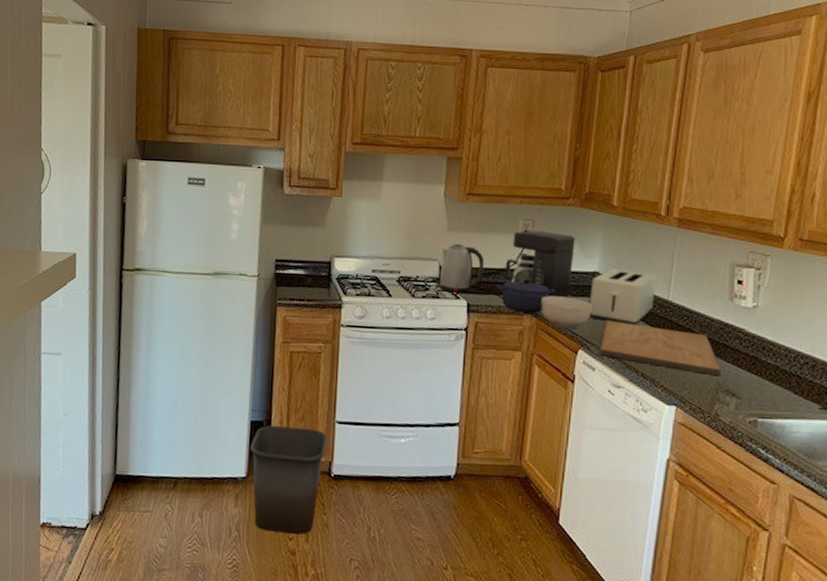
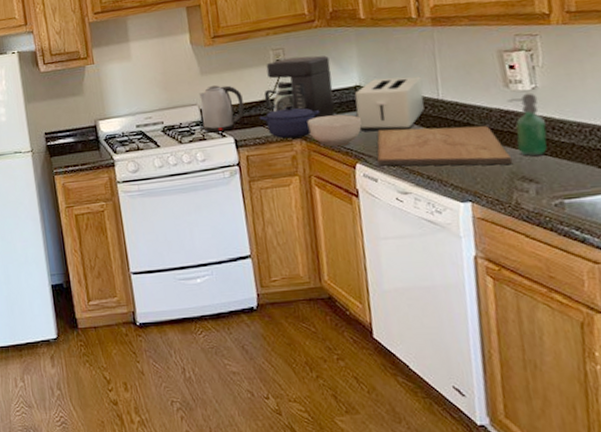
waste bin: present [250,425,328,535] -> none [55,283,129,386]
soap dispenser: none [728,310,758,373] -> present [507,92,548,156]

